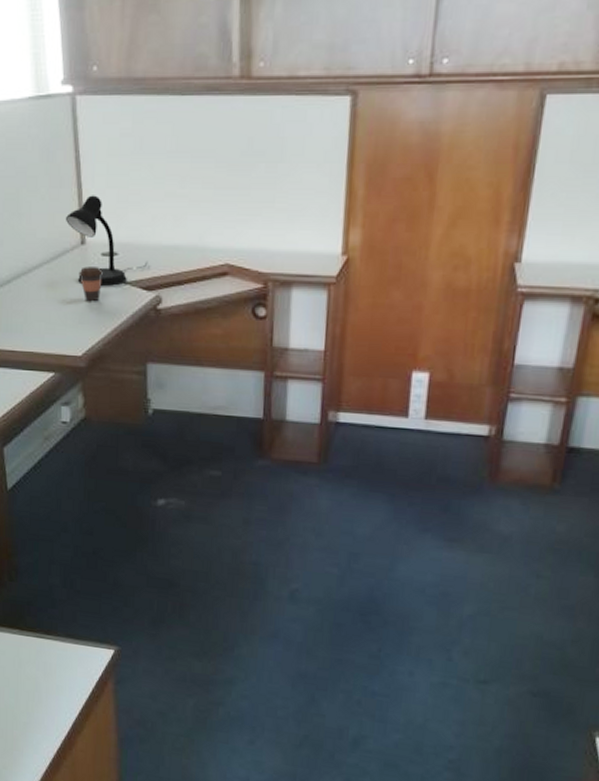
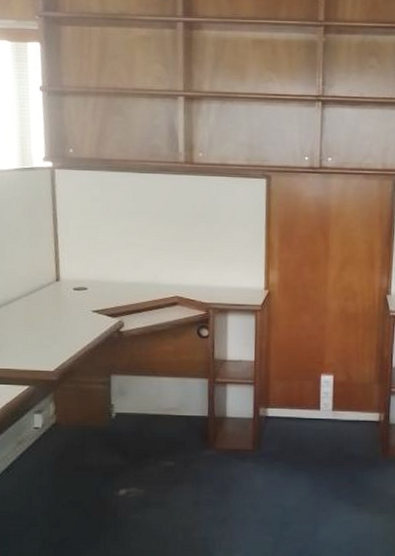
desk lamp: present [65,195,148,287] -> none [42,243,113,315]
coffee cup: present [78,266,103,302] -> none [53,299,74,327]

